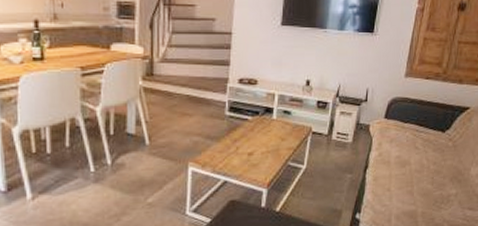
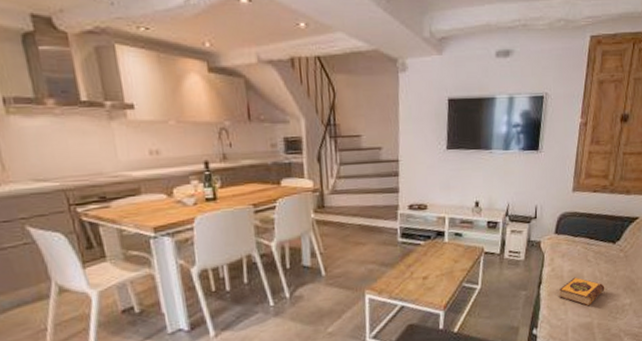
hardback book: none [384,163,431,193] -> present [558,277,605,305]

